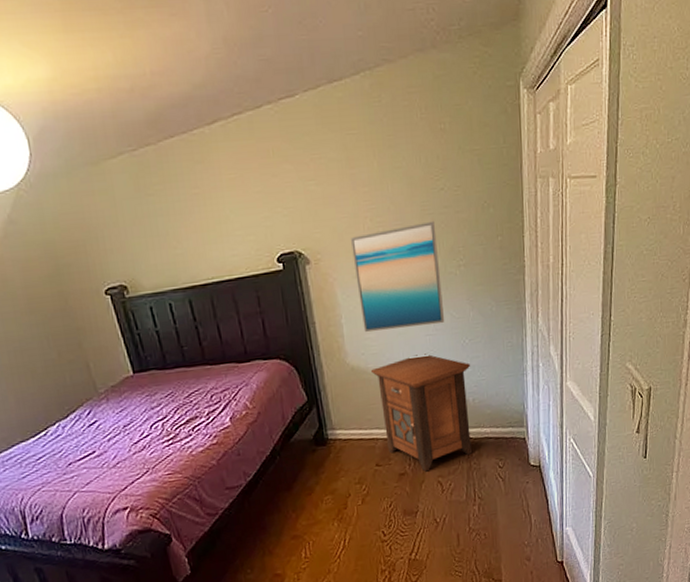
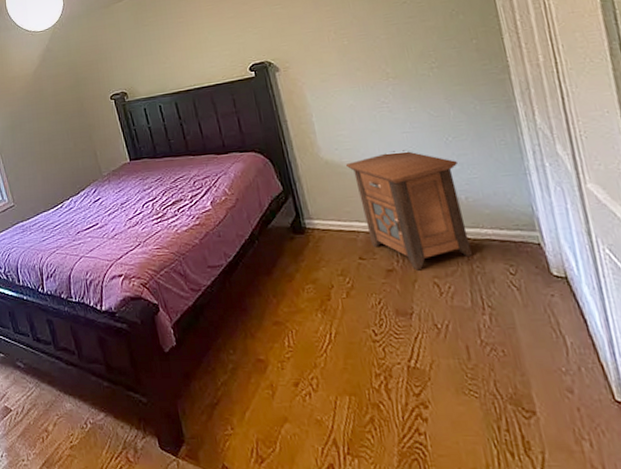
wall art: present [351,220,445,332] -> none [317,29,422,129]

